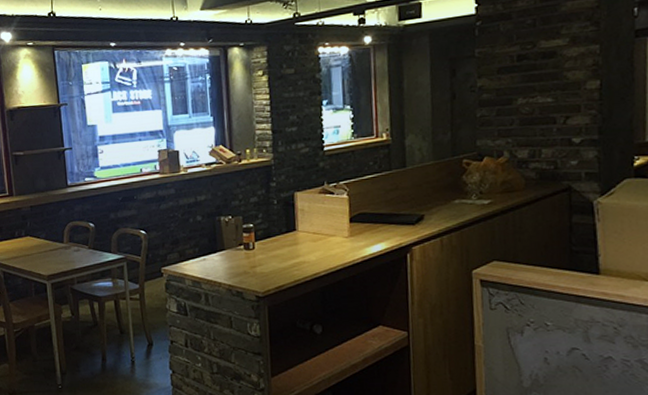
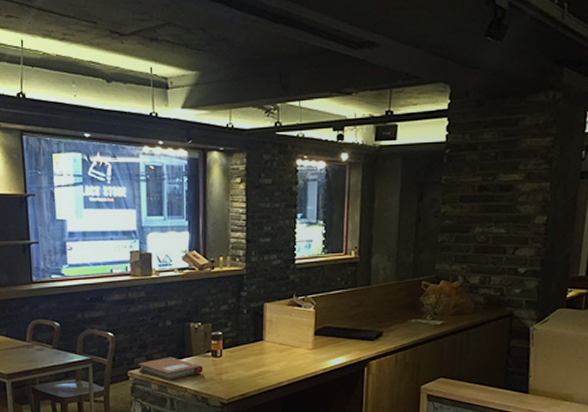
notebook: none [171,251,236,276] -> present [138,357,203,380]

